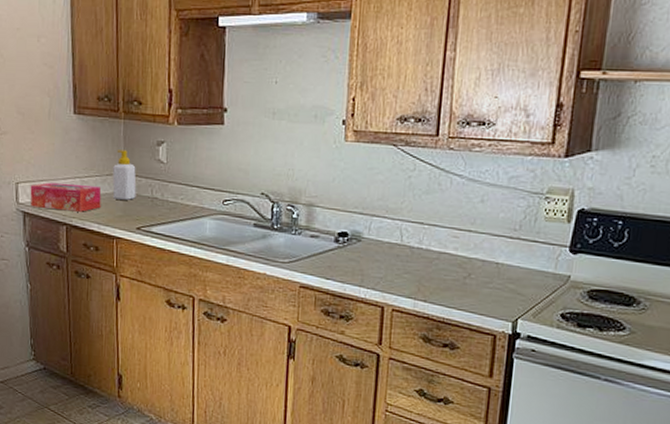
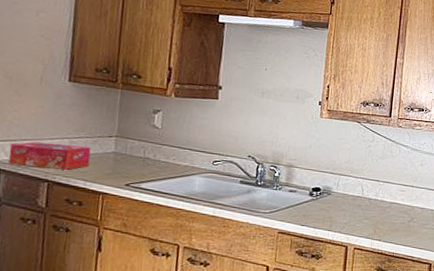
soap bottle: present [112,150,136,200] -> none [103,115,130,160]

